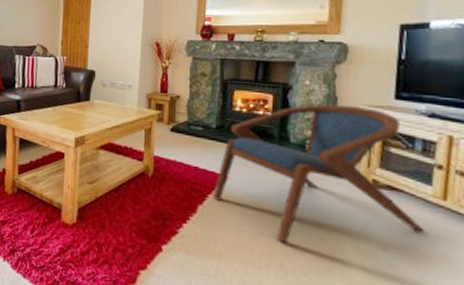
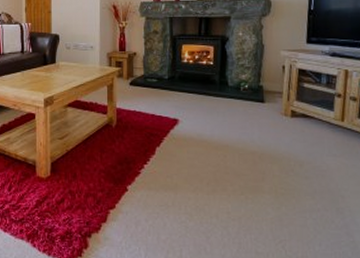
armchair: present [213,104,425,243] -> none [168,51,329,170]

